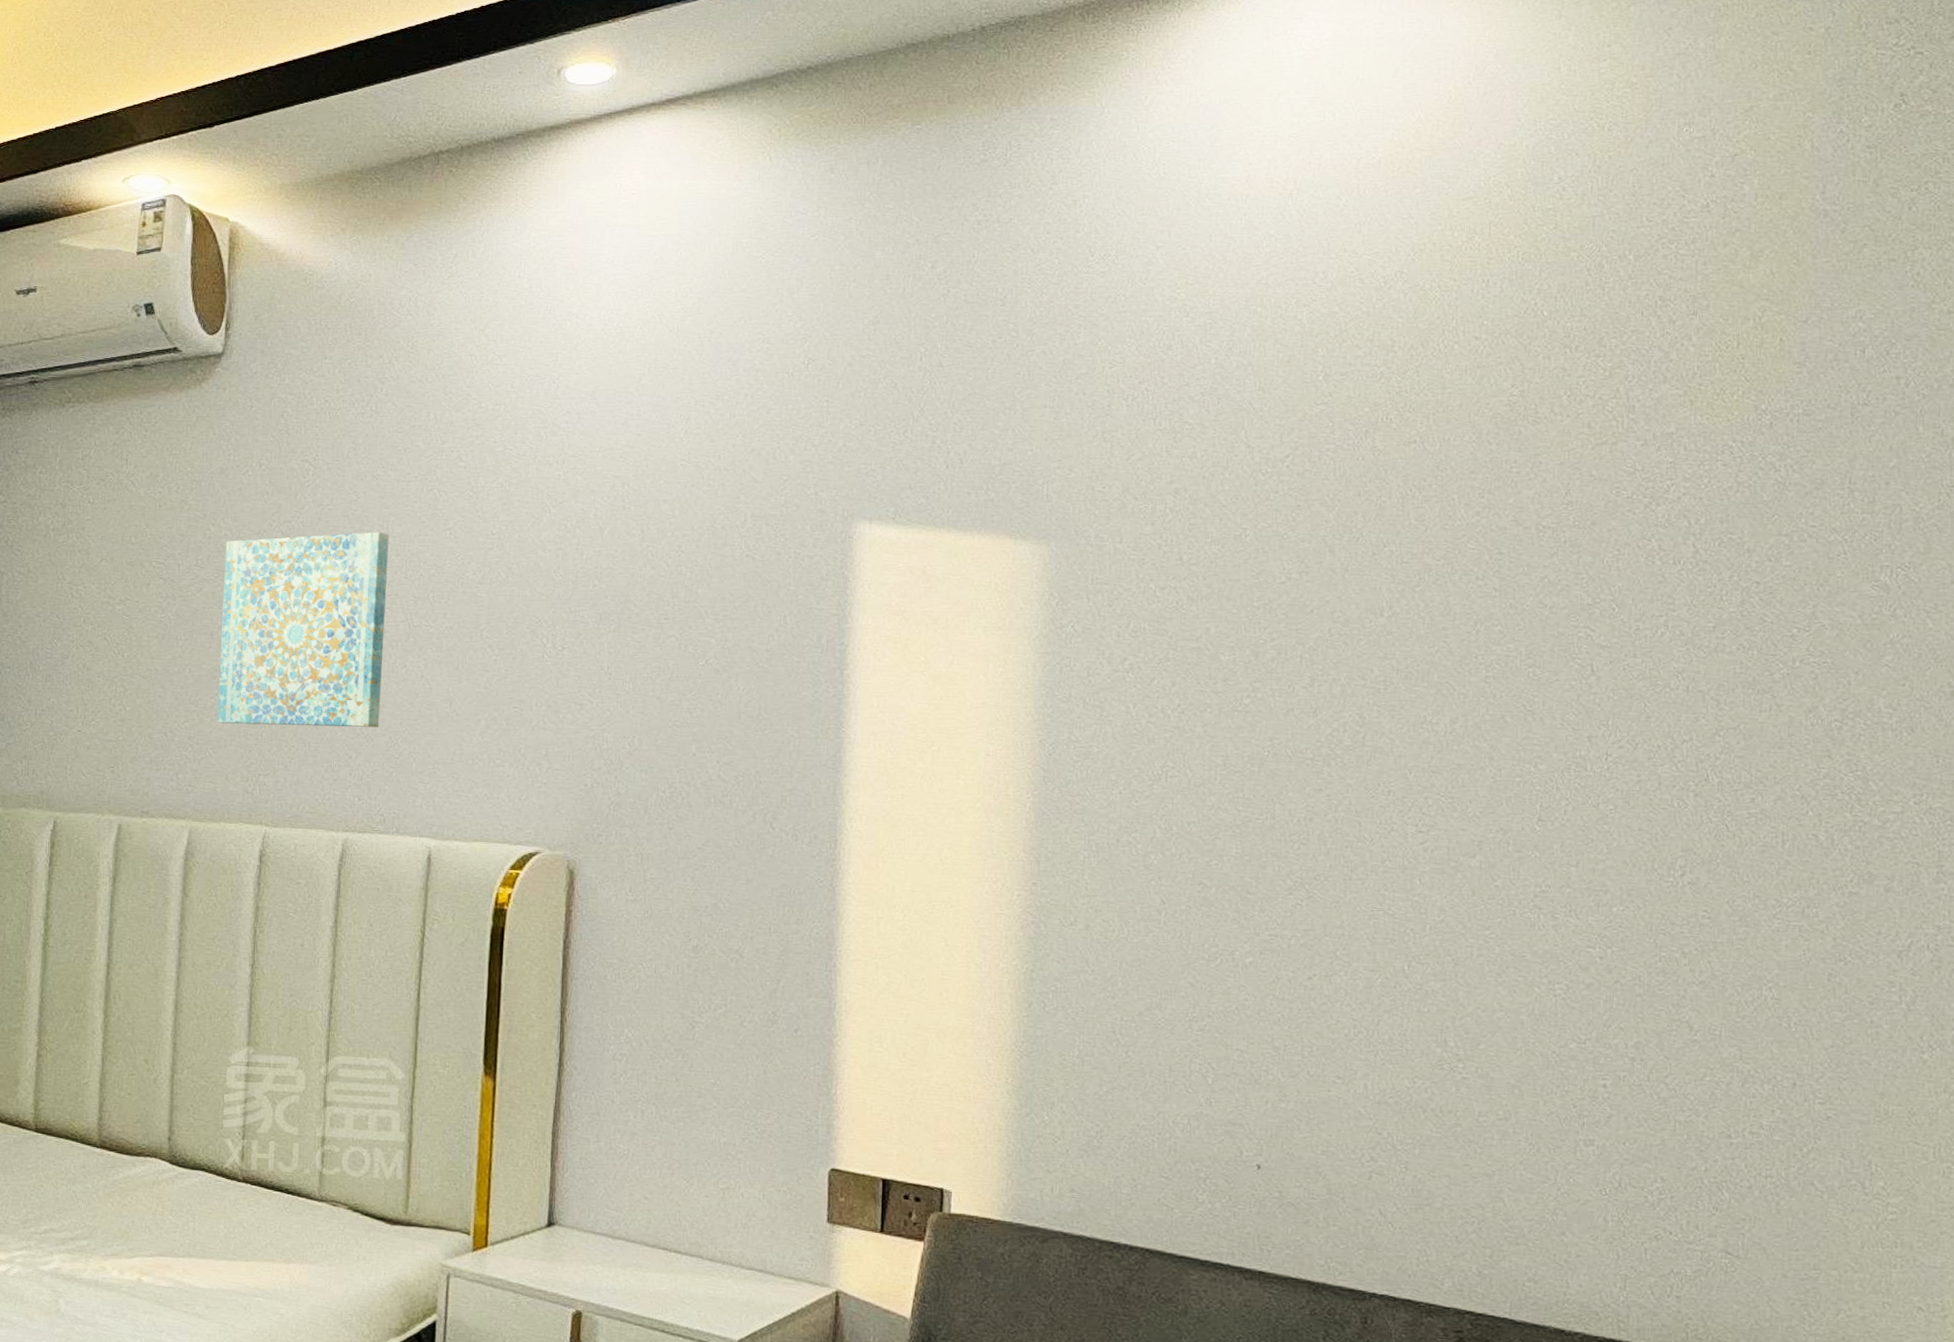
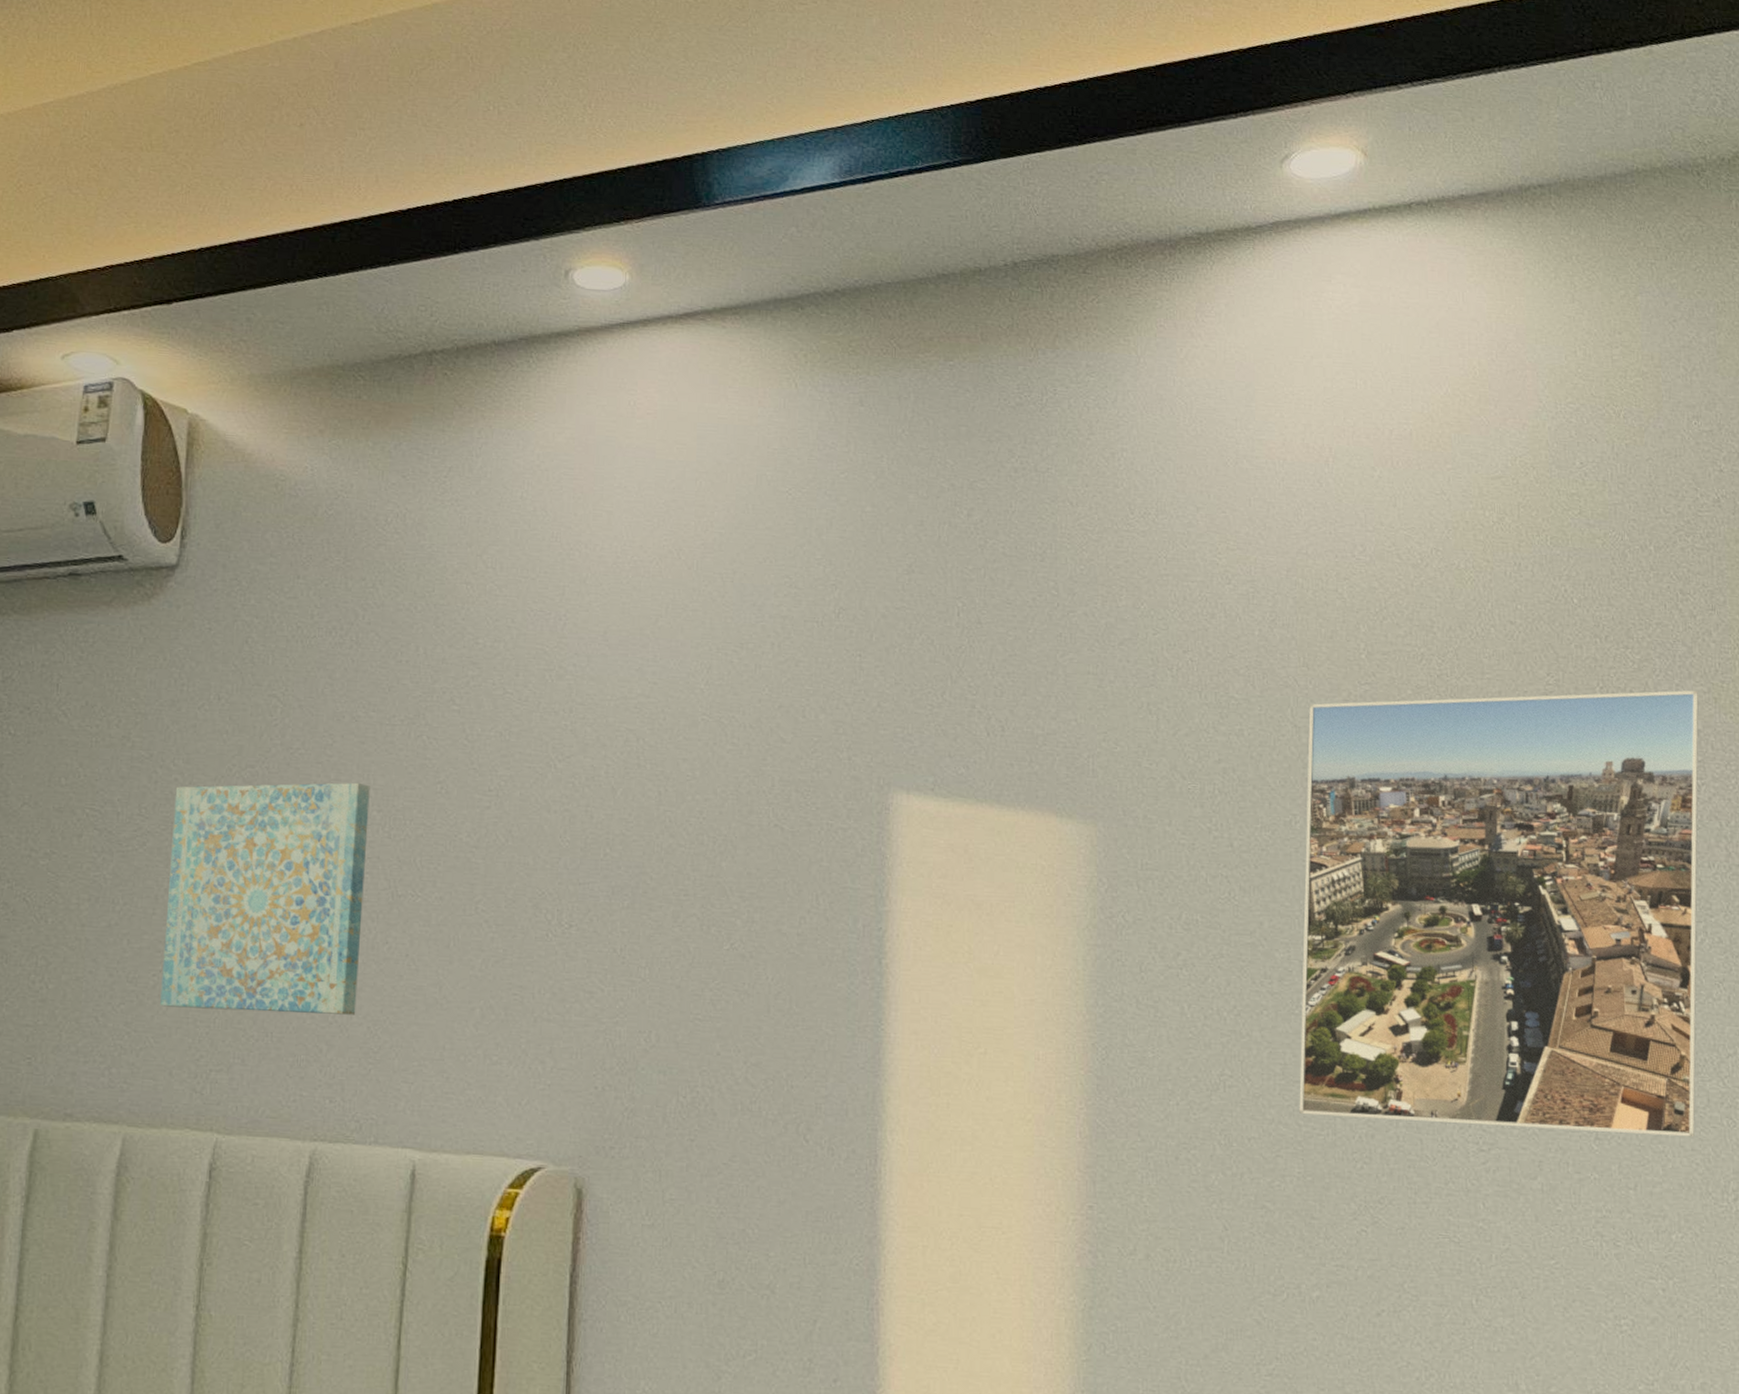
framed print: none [1239,394,1673,818] -> present [1299,690,1699,1138]

